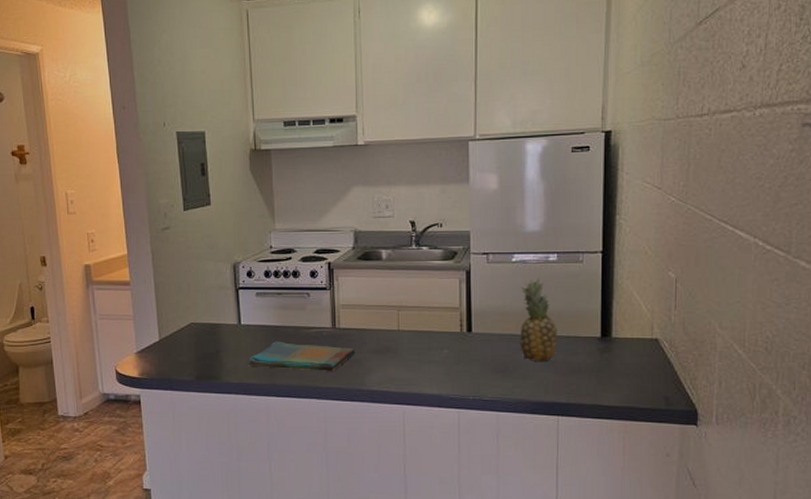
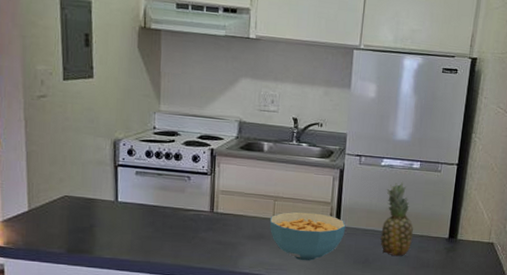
dish towel: present [247,341,355,371] -> none [122,220,231,253]
cereal bowl: none [394,320,479,374] -> present [269,211,346,261]

